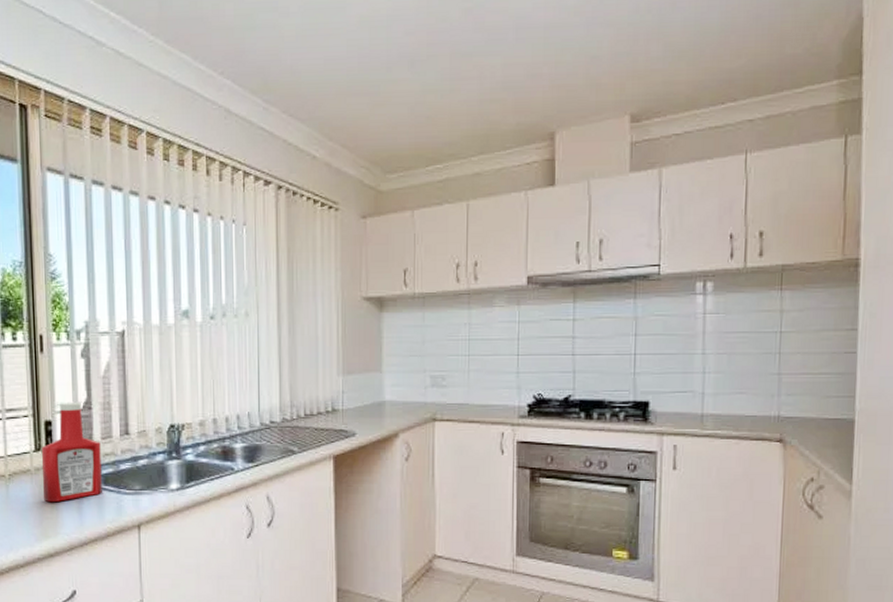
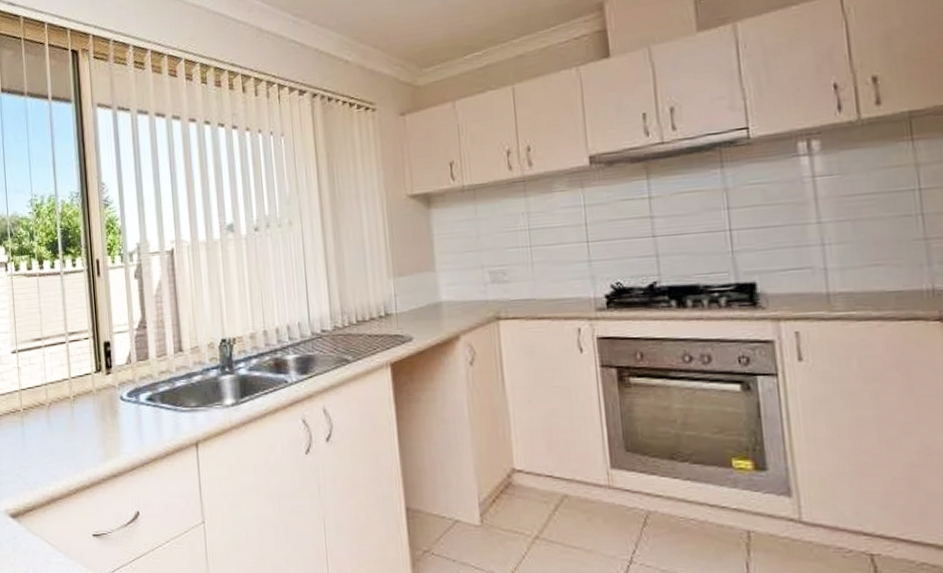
ketchup bottle: present [41,403,102,503] -> none [101,322,160,423]

